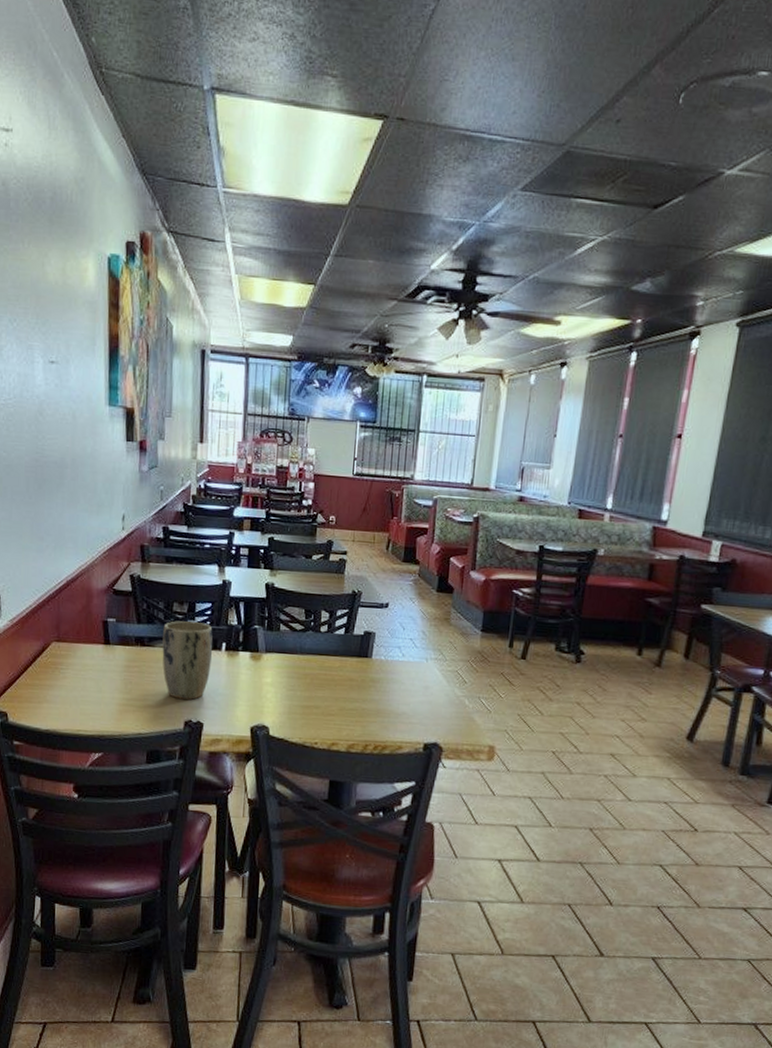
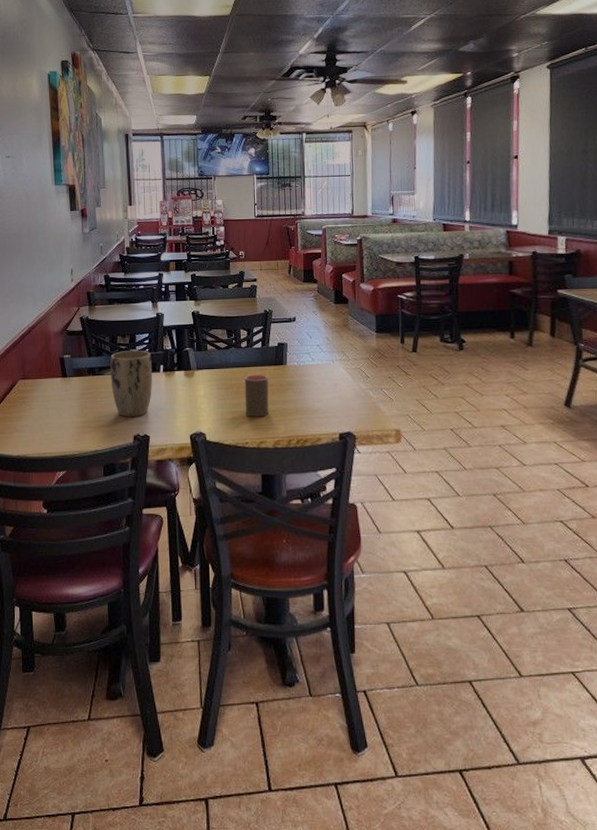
cup: none [317,665,349,716] -> present [244,375,269,417]

